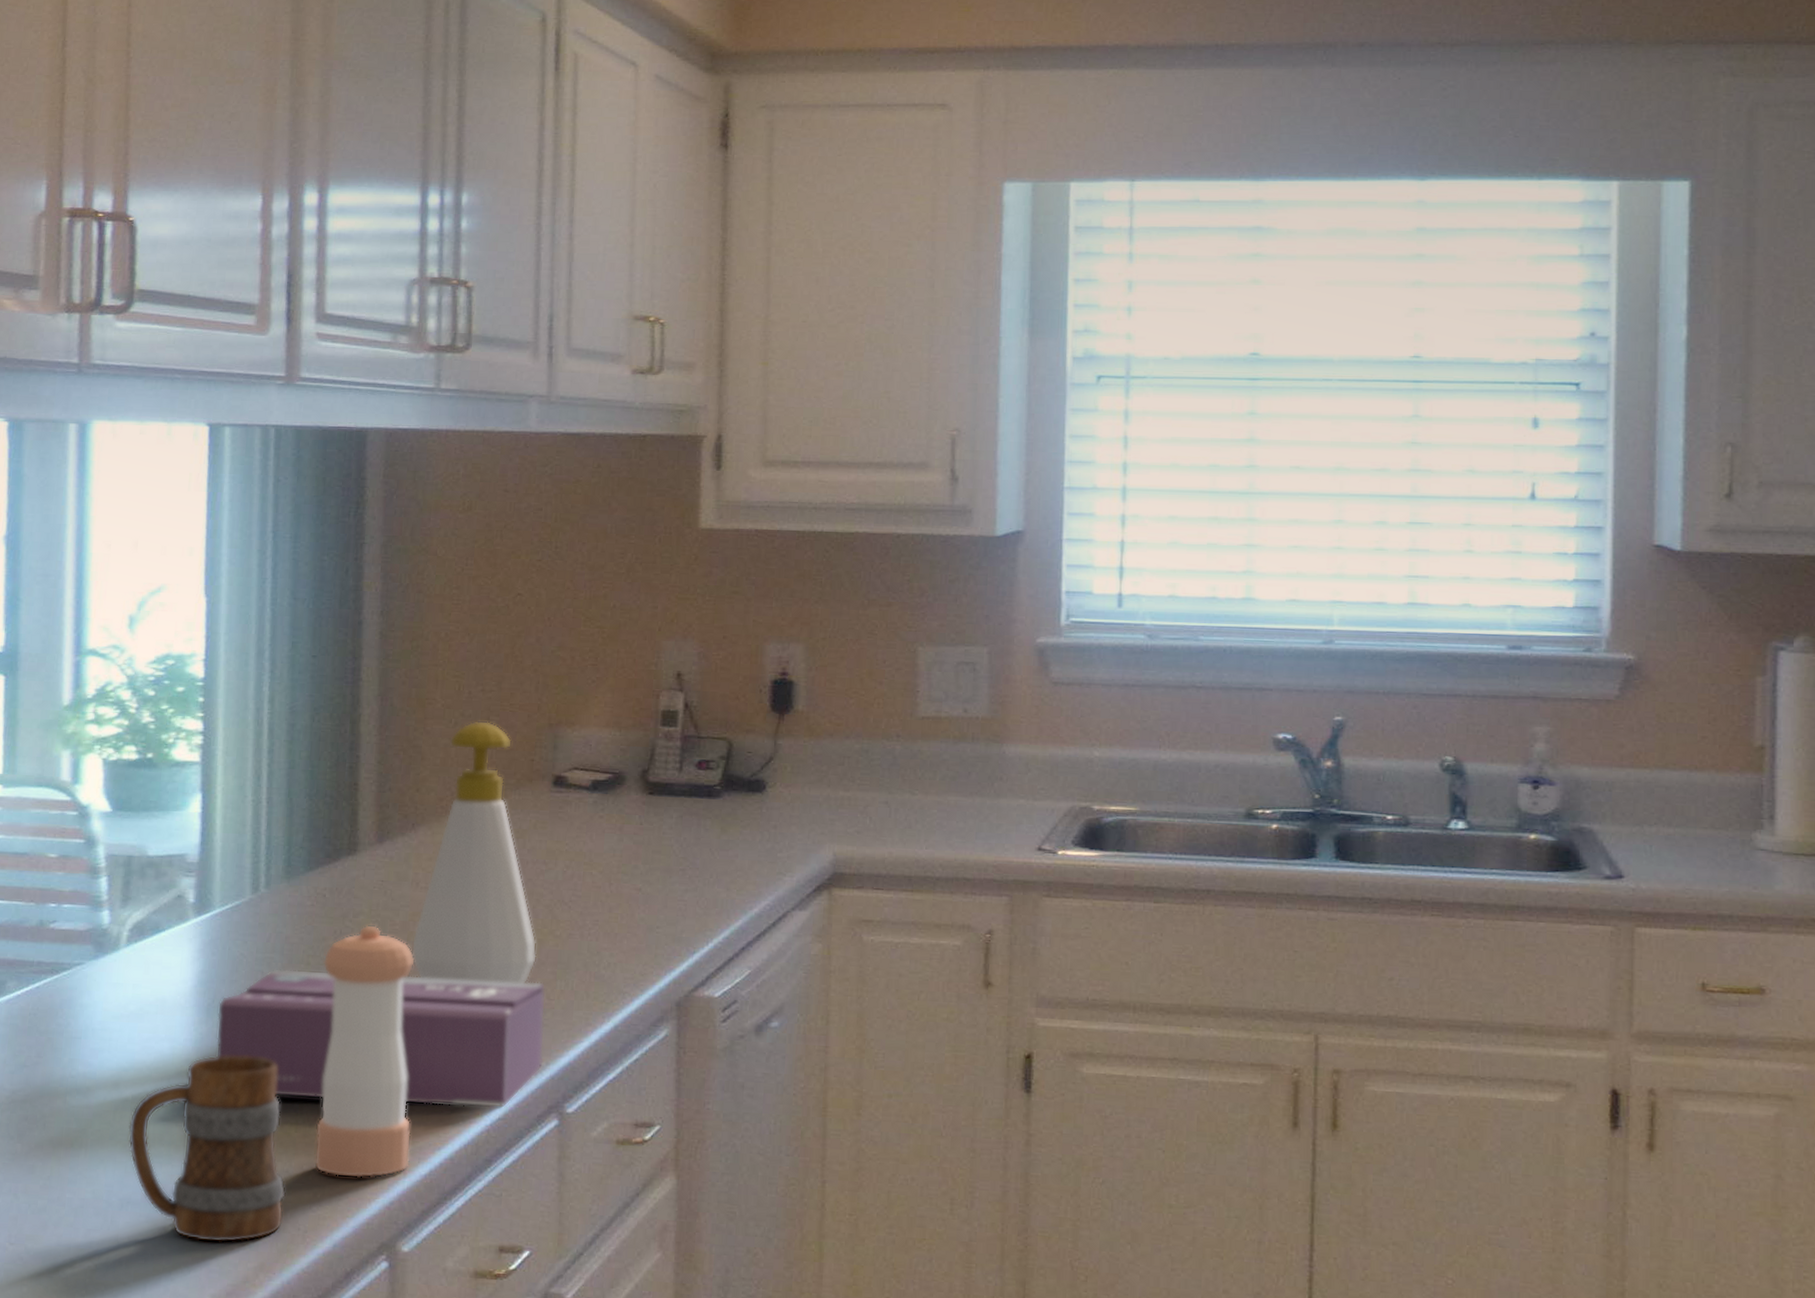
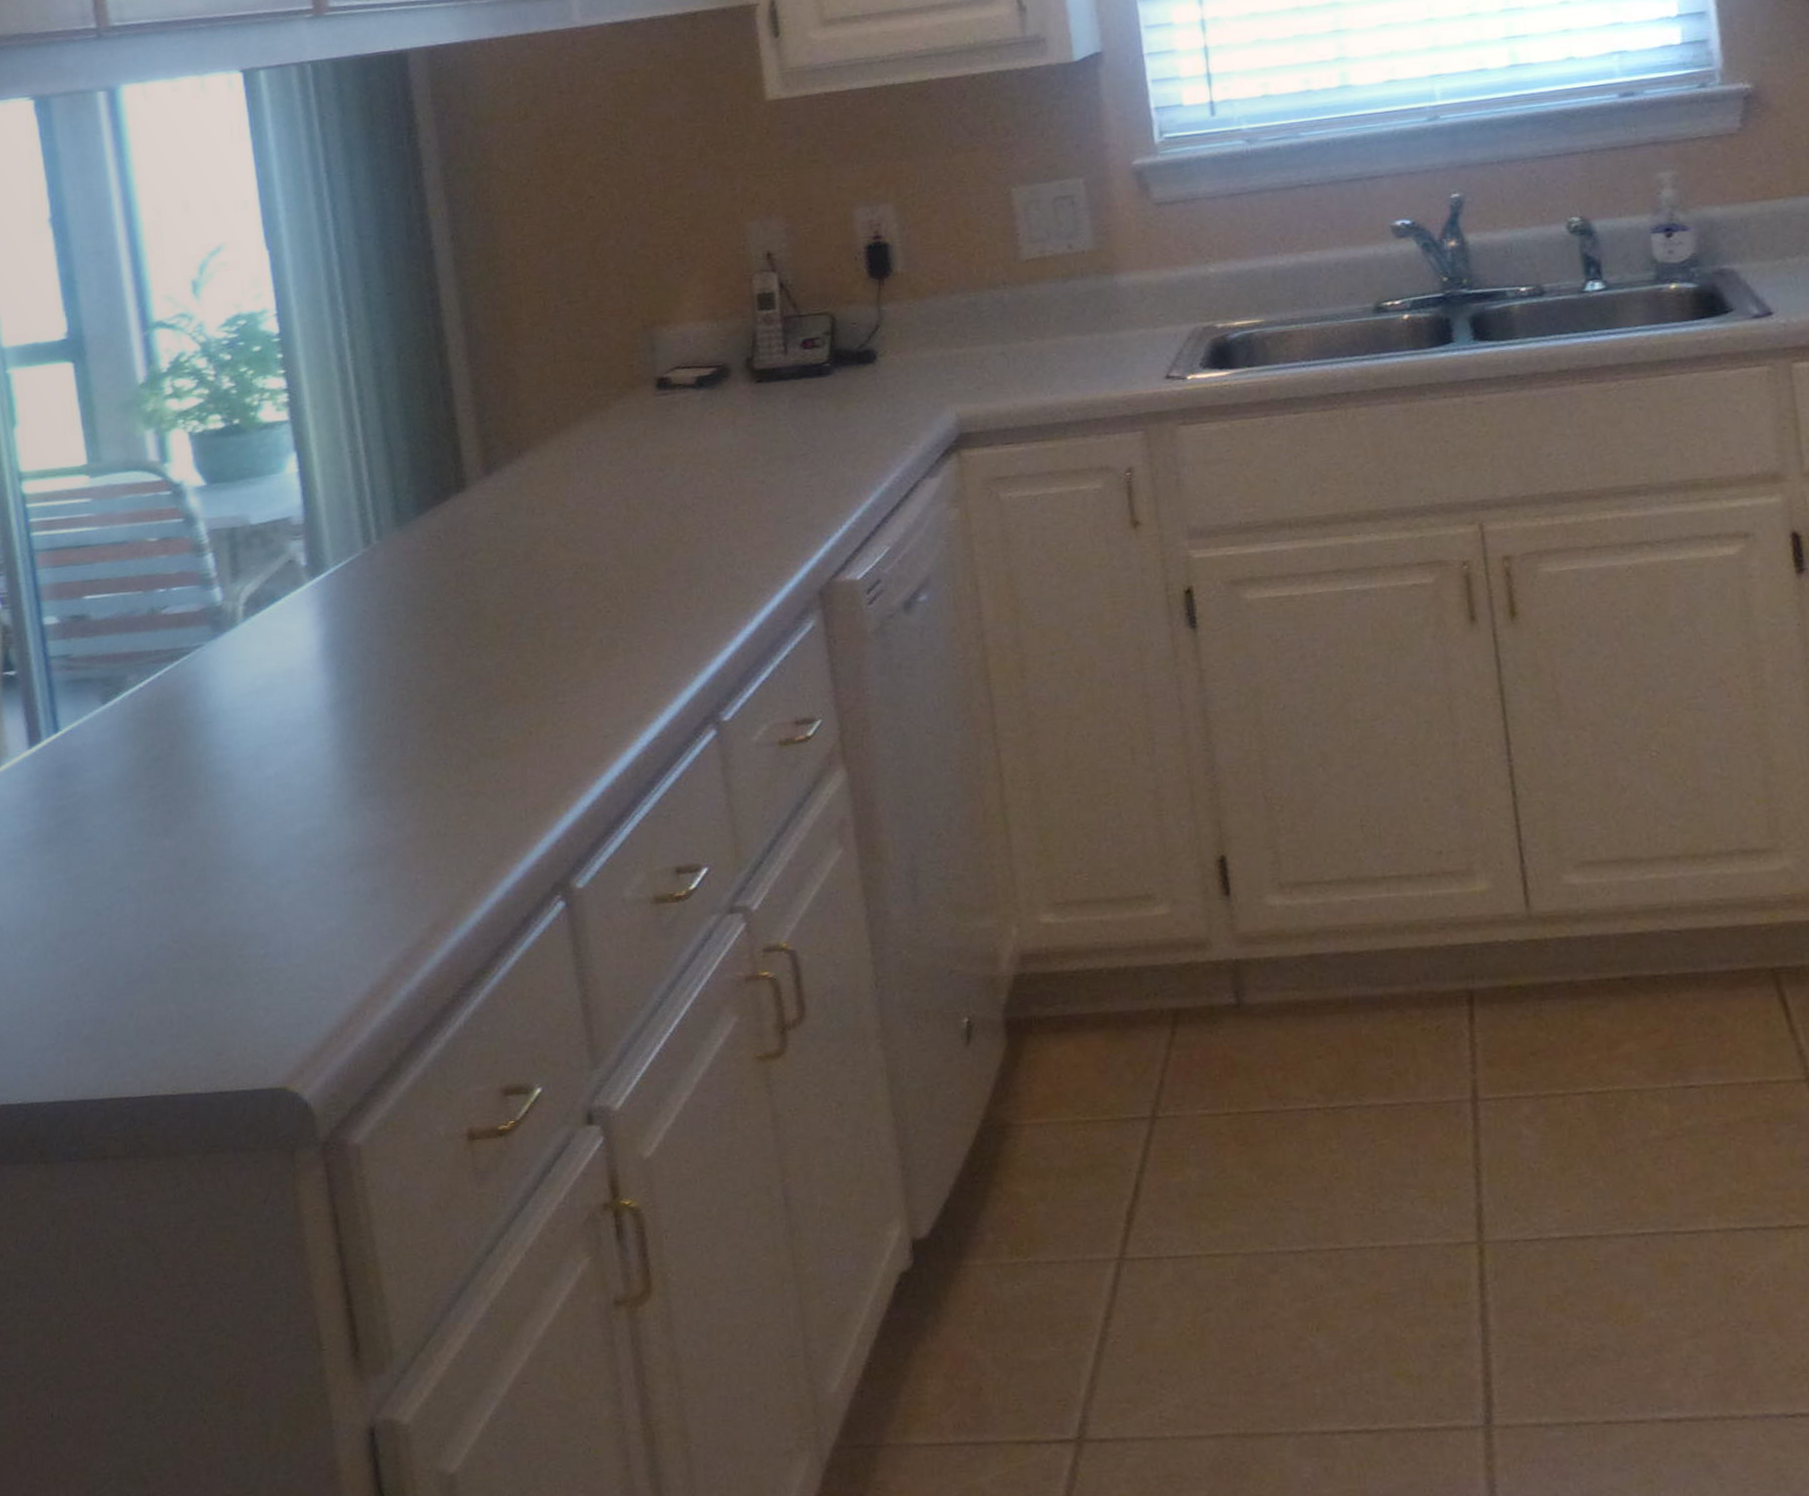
mug: present [128,1055,286,1243] -> none [276,712,450,910]
tissue box: present [215,969,546,1109] -> none [348,592,692,750]
pepper shaker: present [314,925,415,1178] -> none [448,560,571,823]
soap bottle: present [411,720,537,984] -> none [537,333,668,608]

